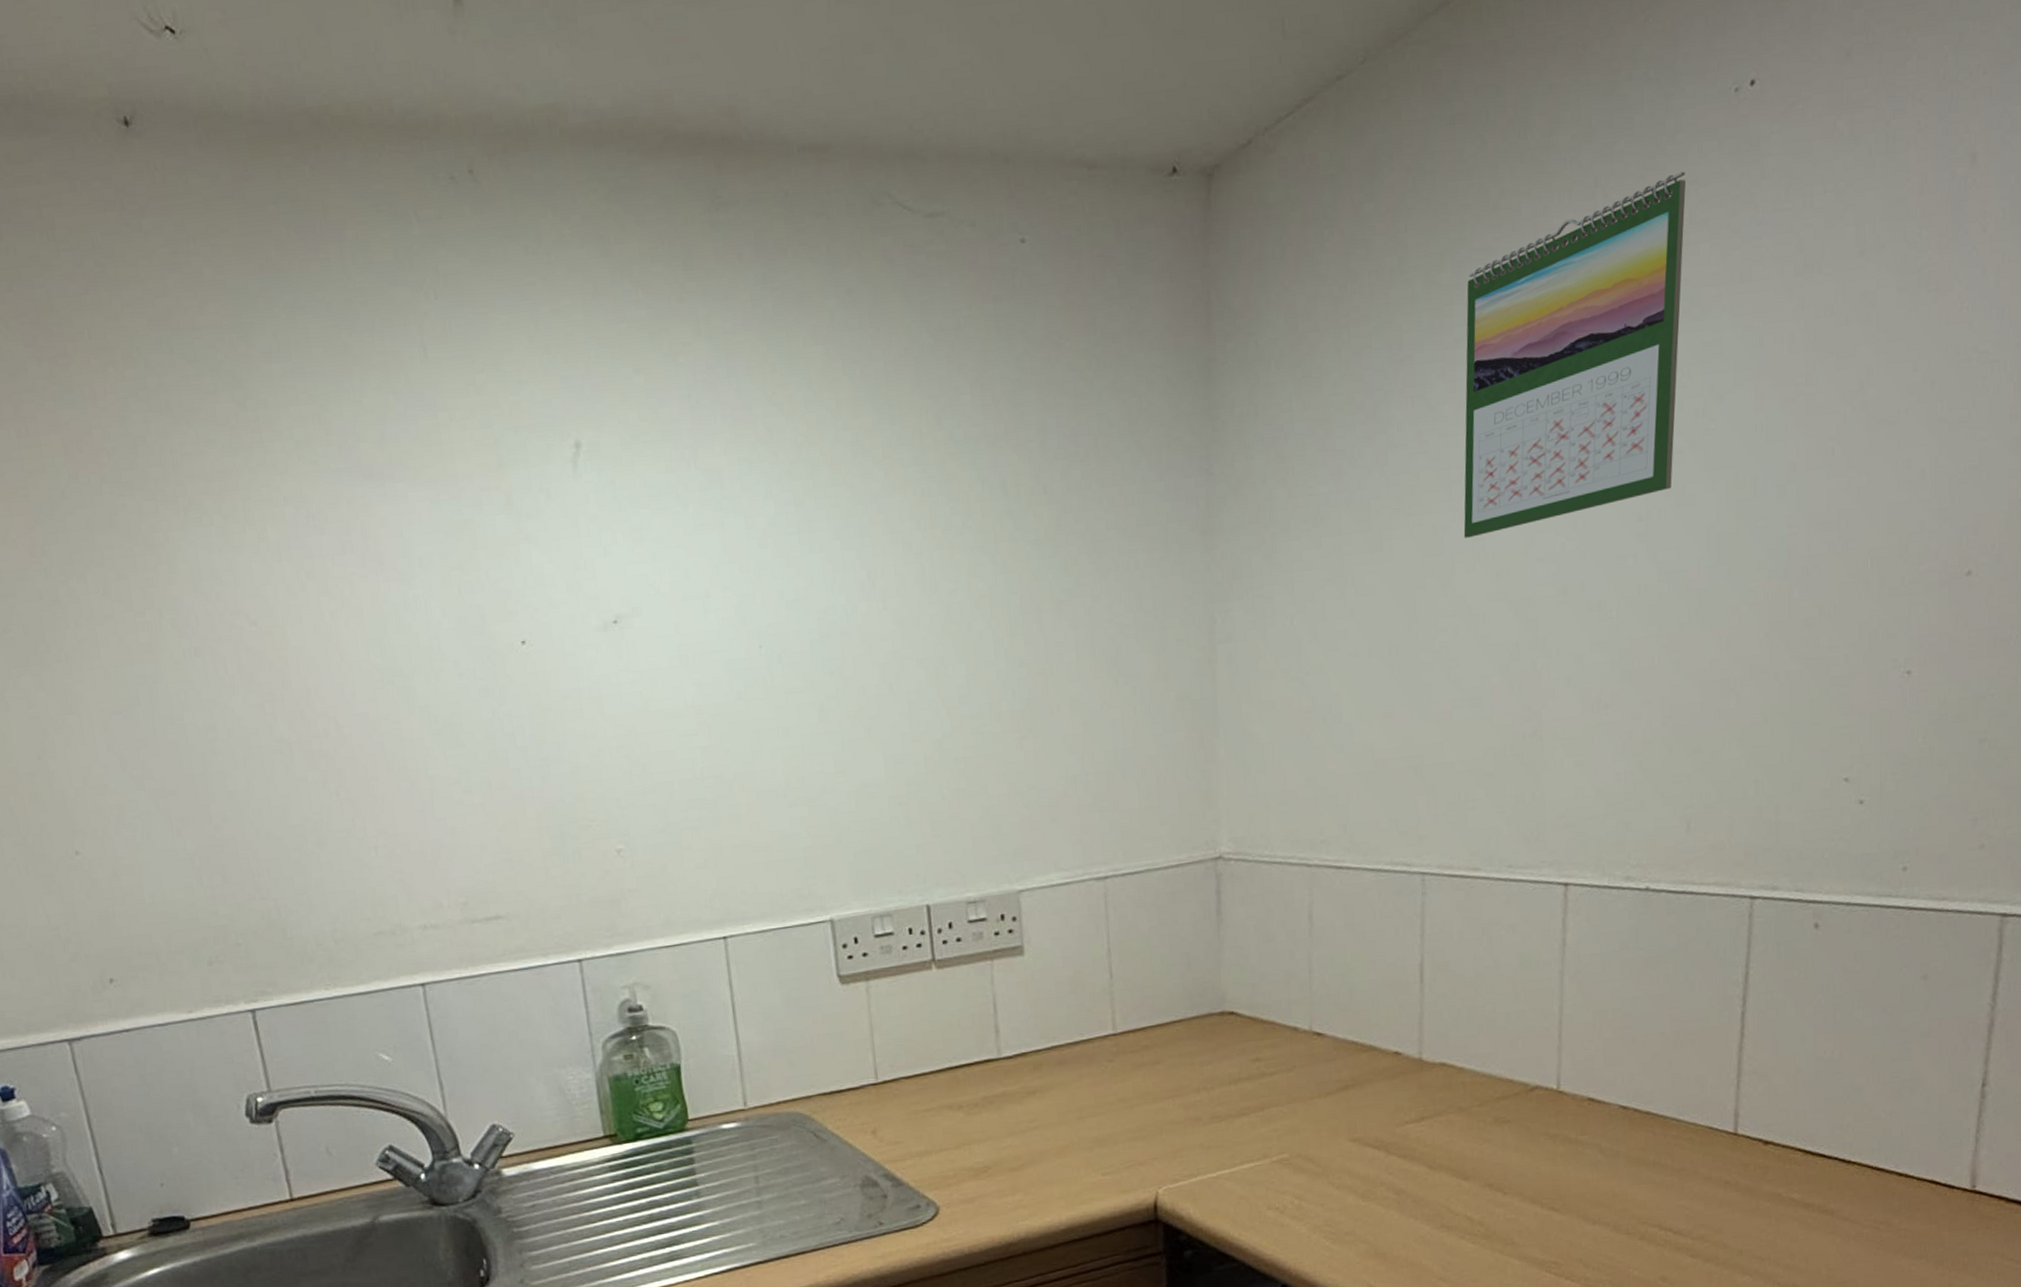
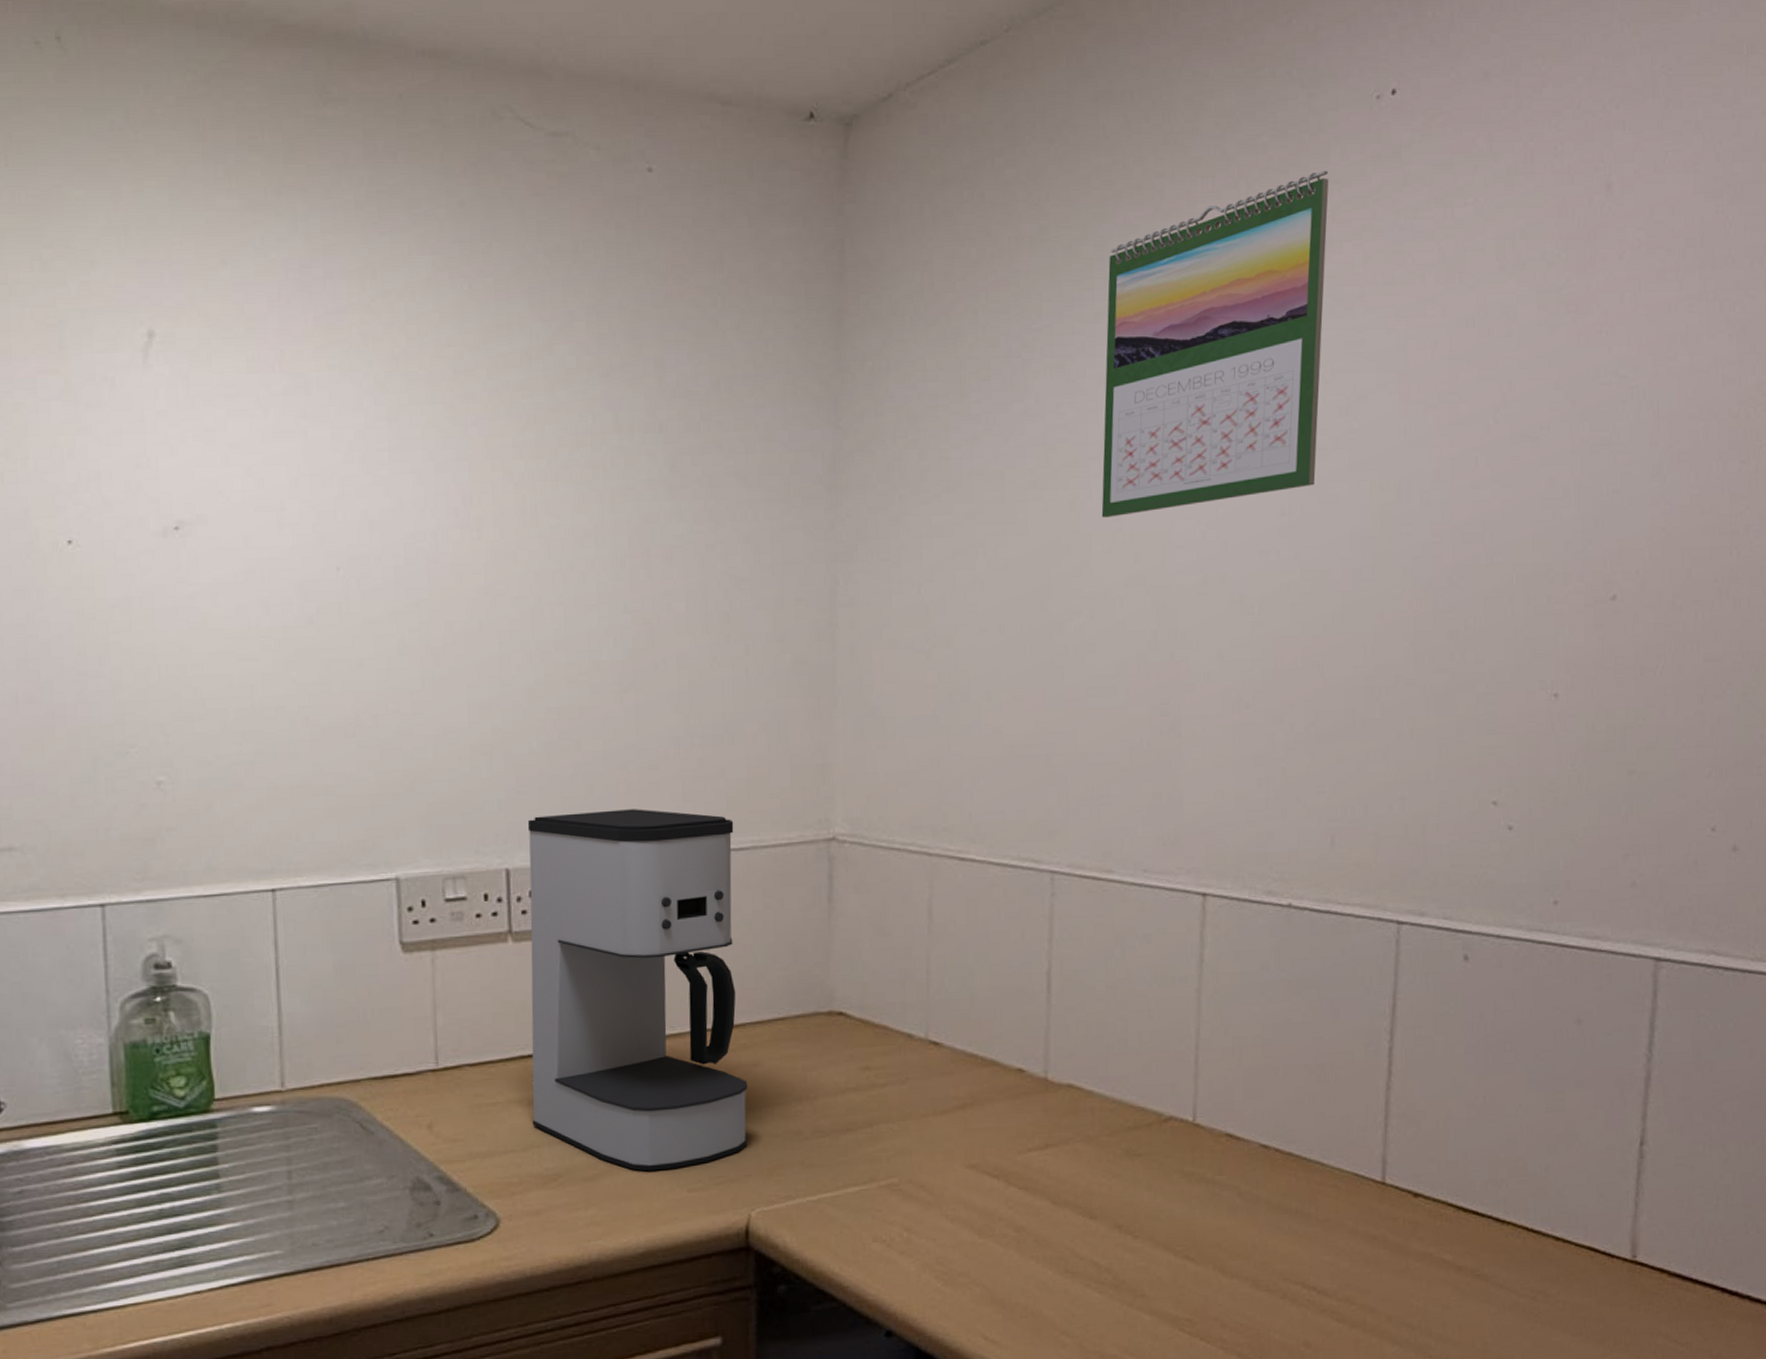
coffee maker: none [943,843,1153,1160] -> present [527,809,748,1172]

